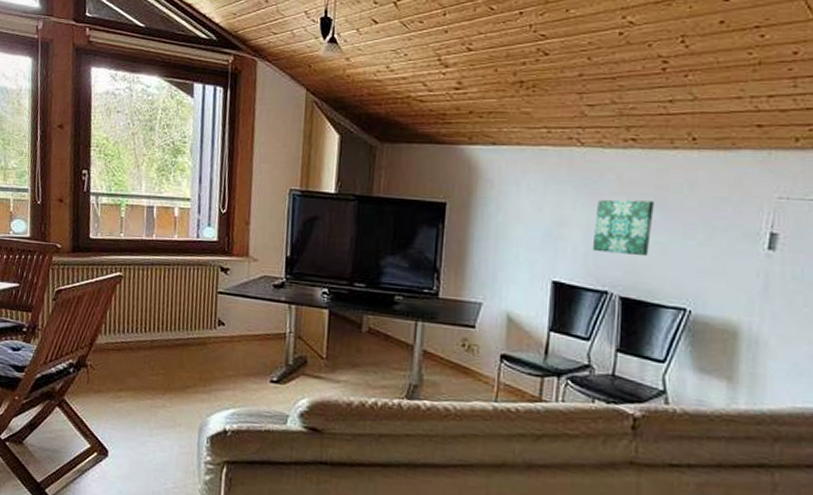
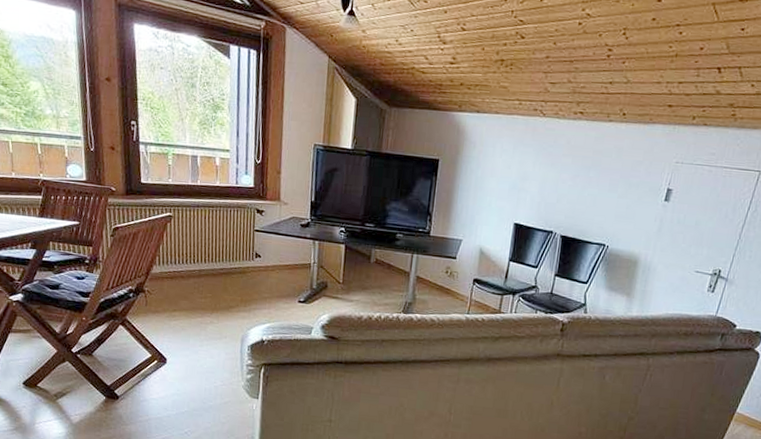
wall art: present [592,199,654,257] -> none [544,160,591,205]

